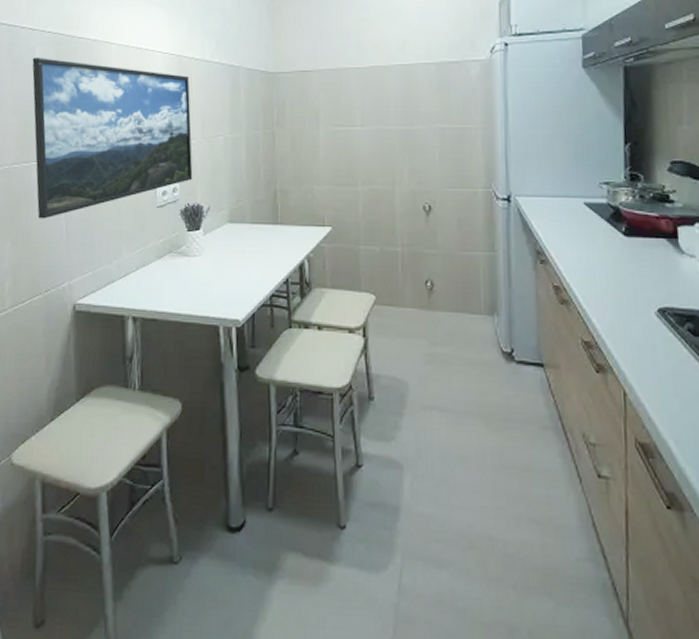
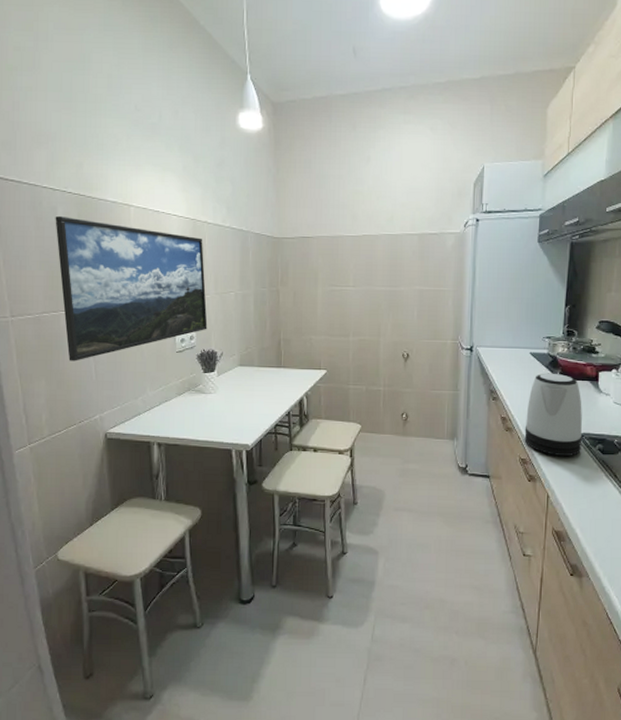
kettle: none [585,228,665,338] -> present [524,373,583,456]

